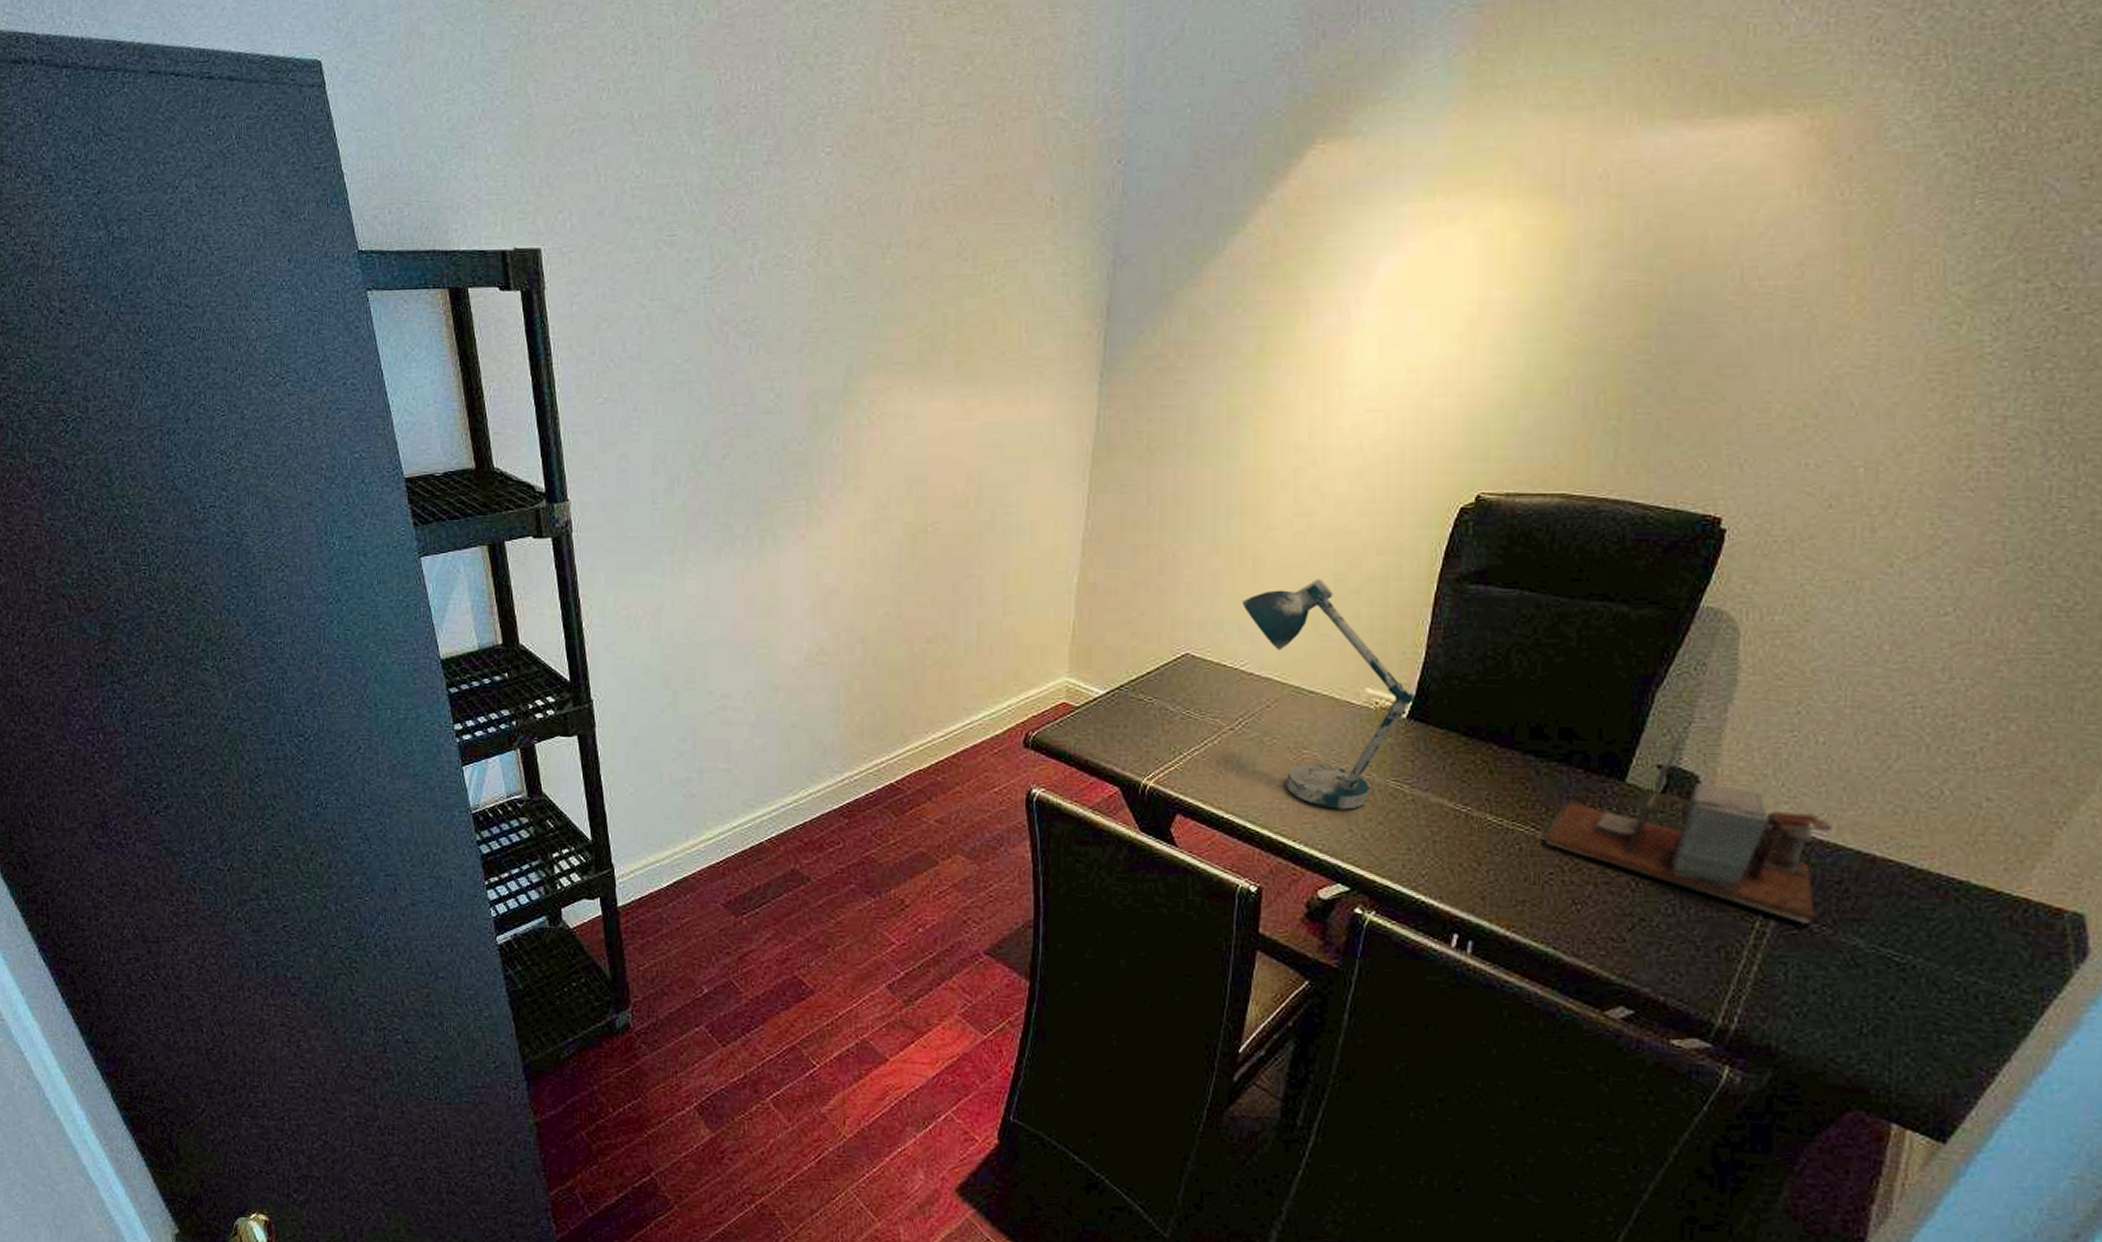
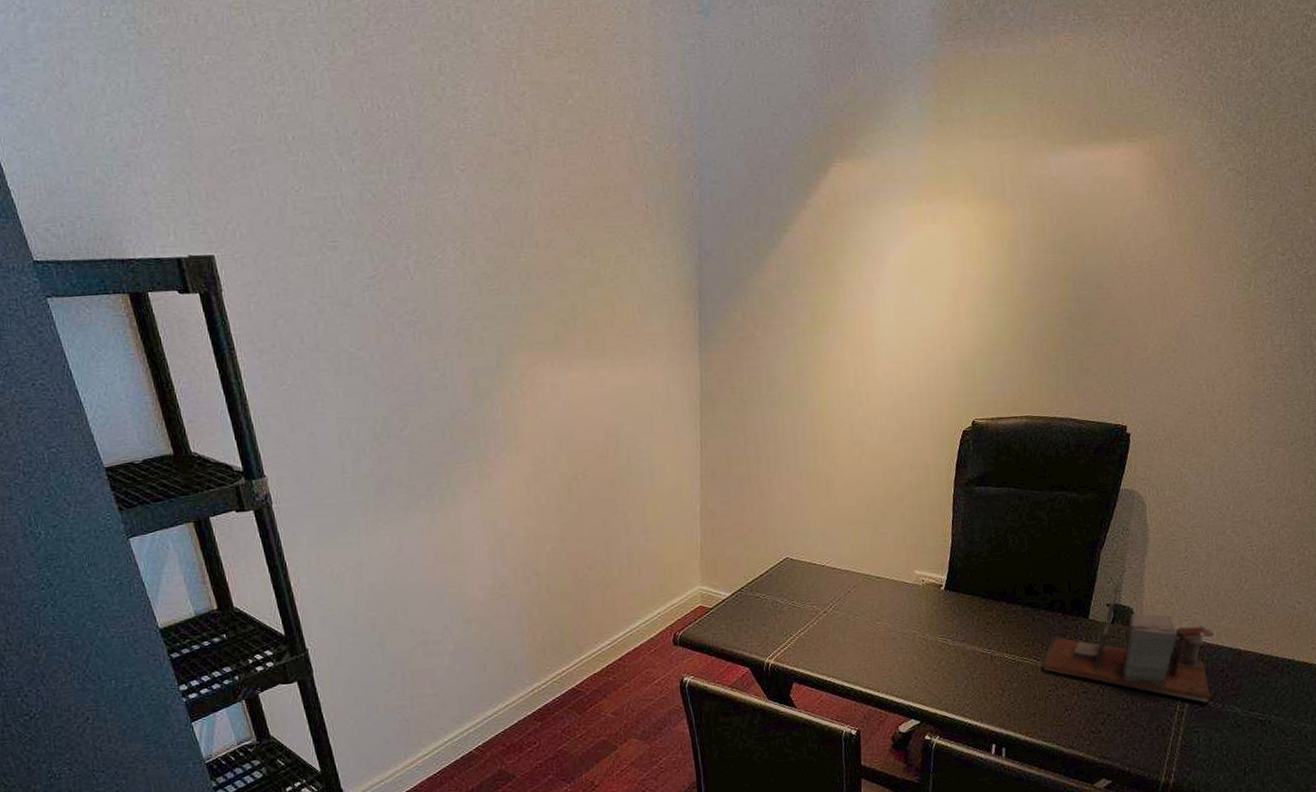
desk lamp: present [1241,578,1414,810] -> none [821,491,948,664]

